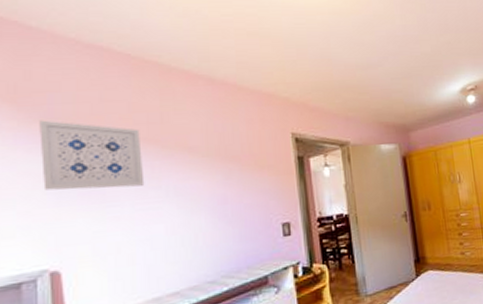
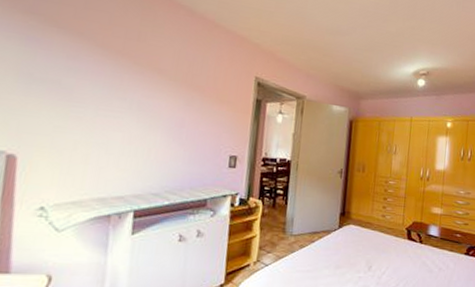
wall art: present [39,120,145,191] -> none [15,12,117,94]

